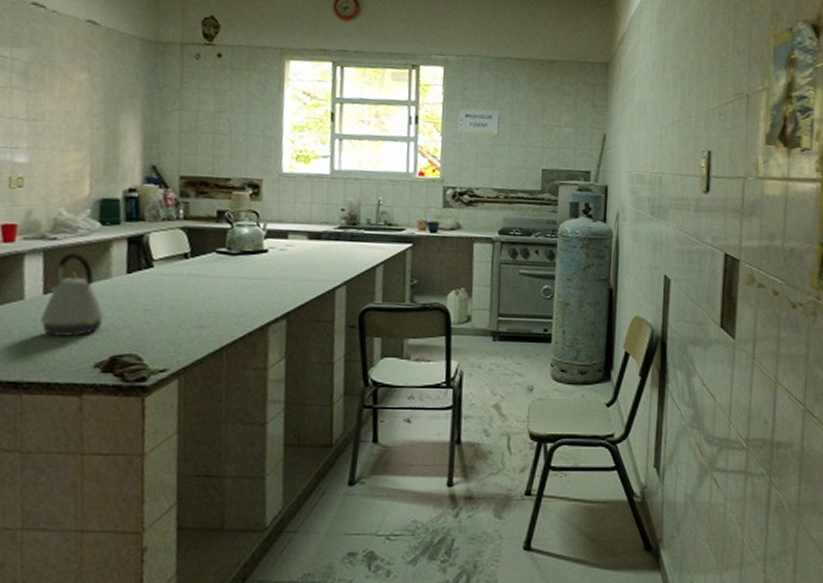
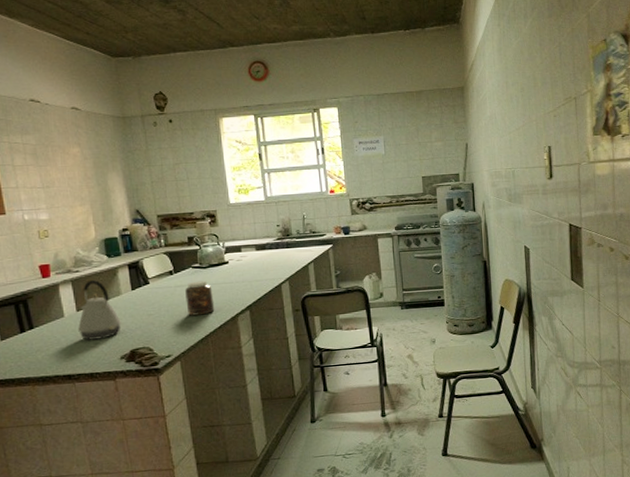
jar: none [199,271,240,319] -> present [185,280,215,316]

